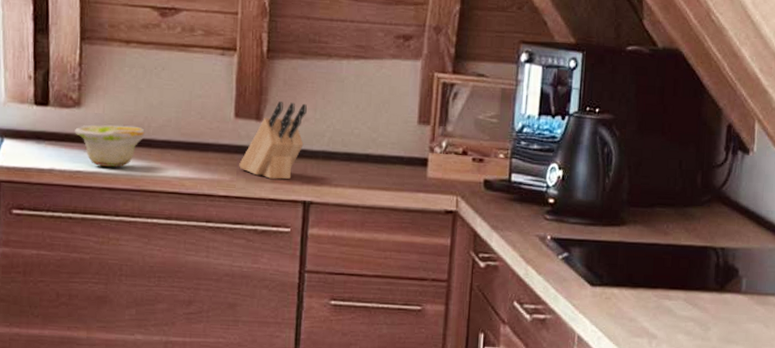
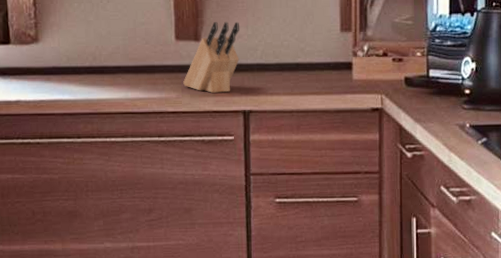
bowl: present [75,124,145,168] -> none [35,55,97,95]

